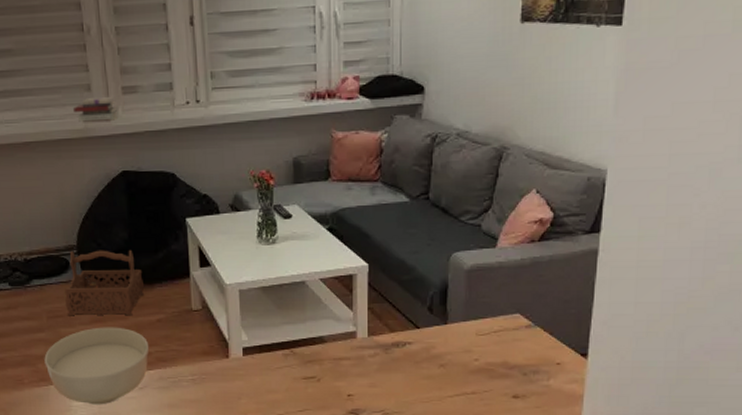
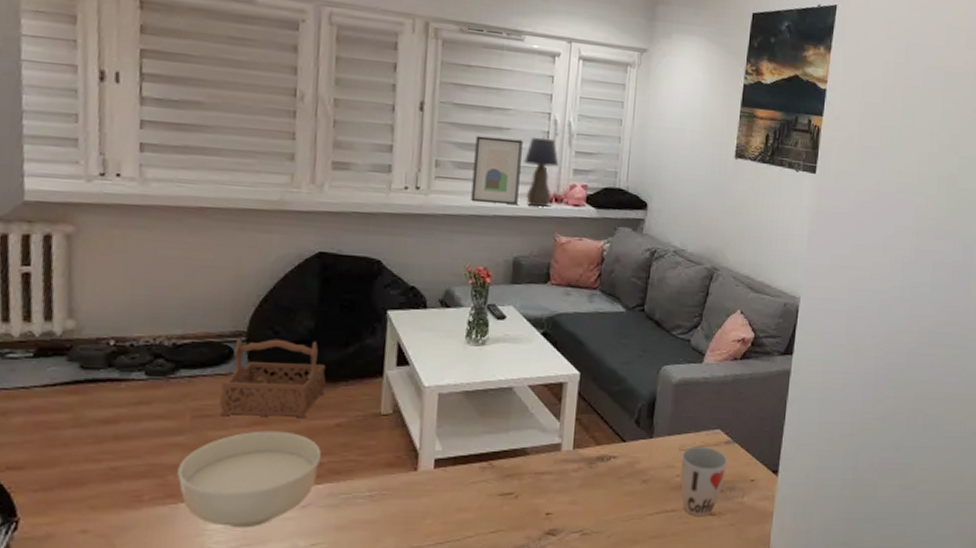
books: present [72,97,117,123] -> none [268,168,322,197]
picture frame: none [245,39,292,109] -> present [471,135,524,206]
table lamp: none [293,31,328,104] -> present [524,136,559,207]
cup: none [478,331,529,399] -> present [680,447,728,517]

